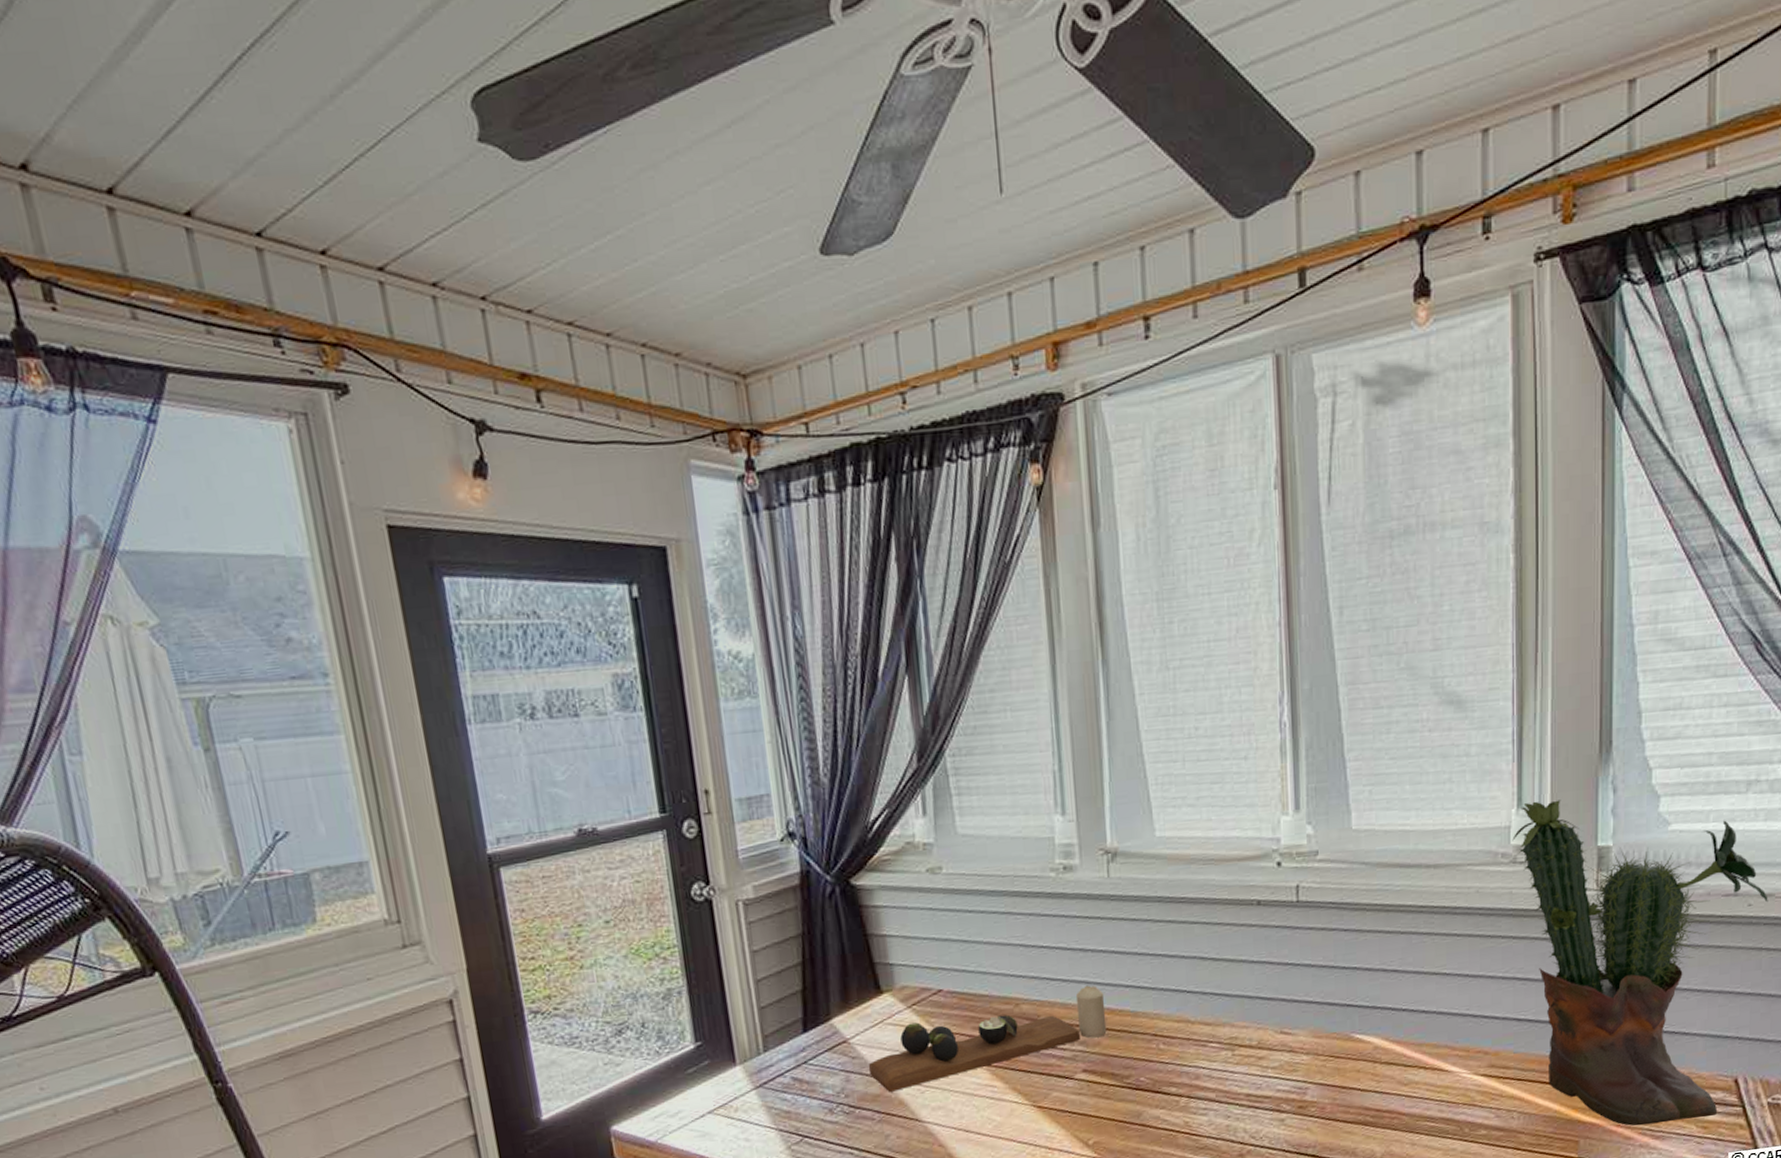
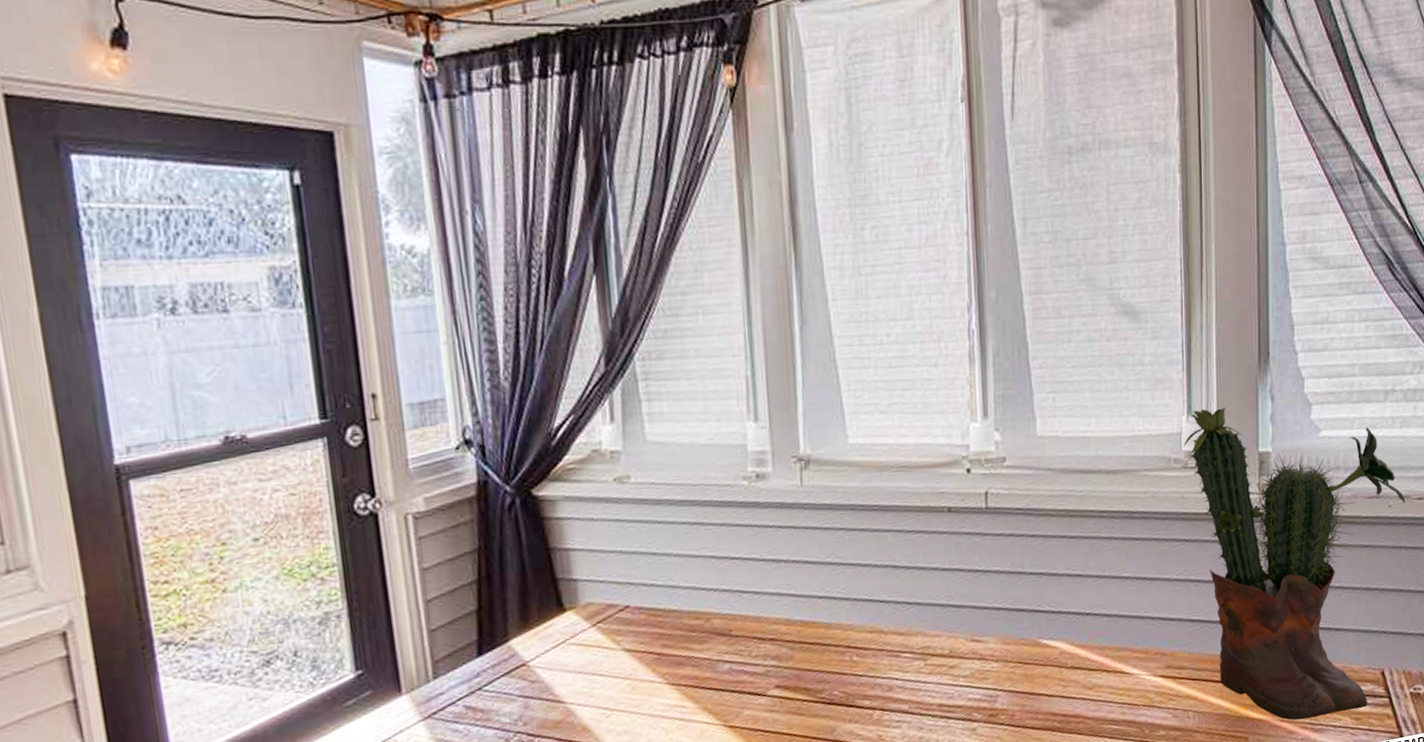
decorative tray: present [868,1014,1080,1092] -> none [548,629,773,718]
candle: present [1075,985,1107,1039] -> none [768,597,800,653]

